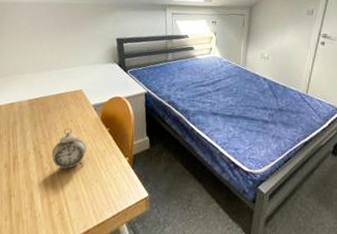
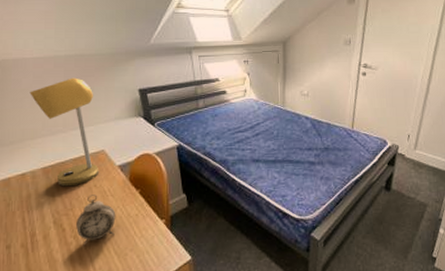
desk lamp: none [24,23,77,119] -> present [29,77,98,187]

